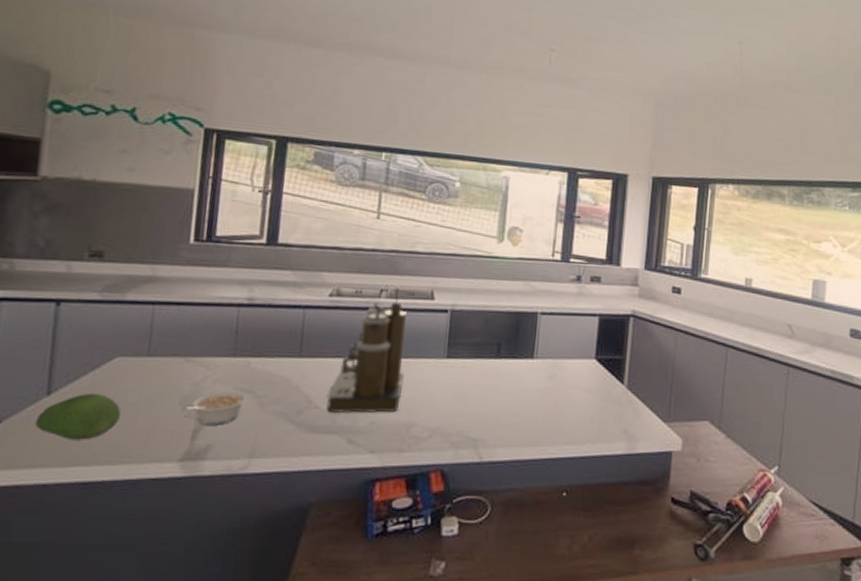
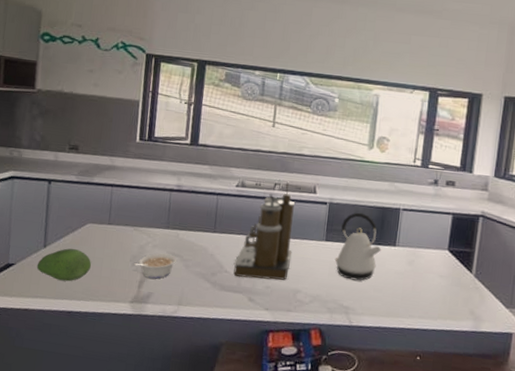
kettle: none [459,320,517,405] -> present [334,212,382,281]

